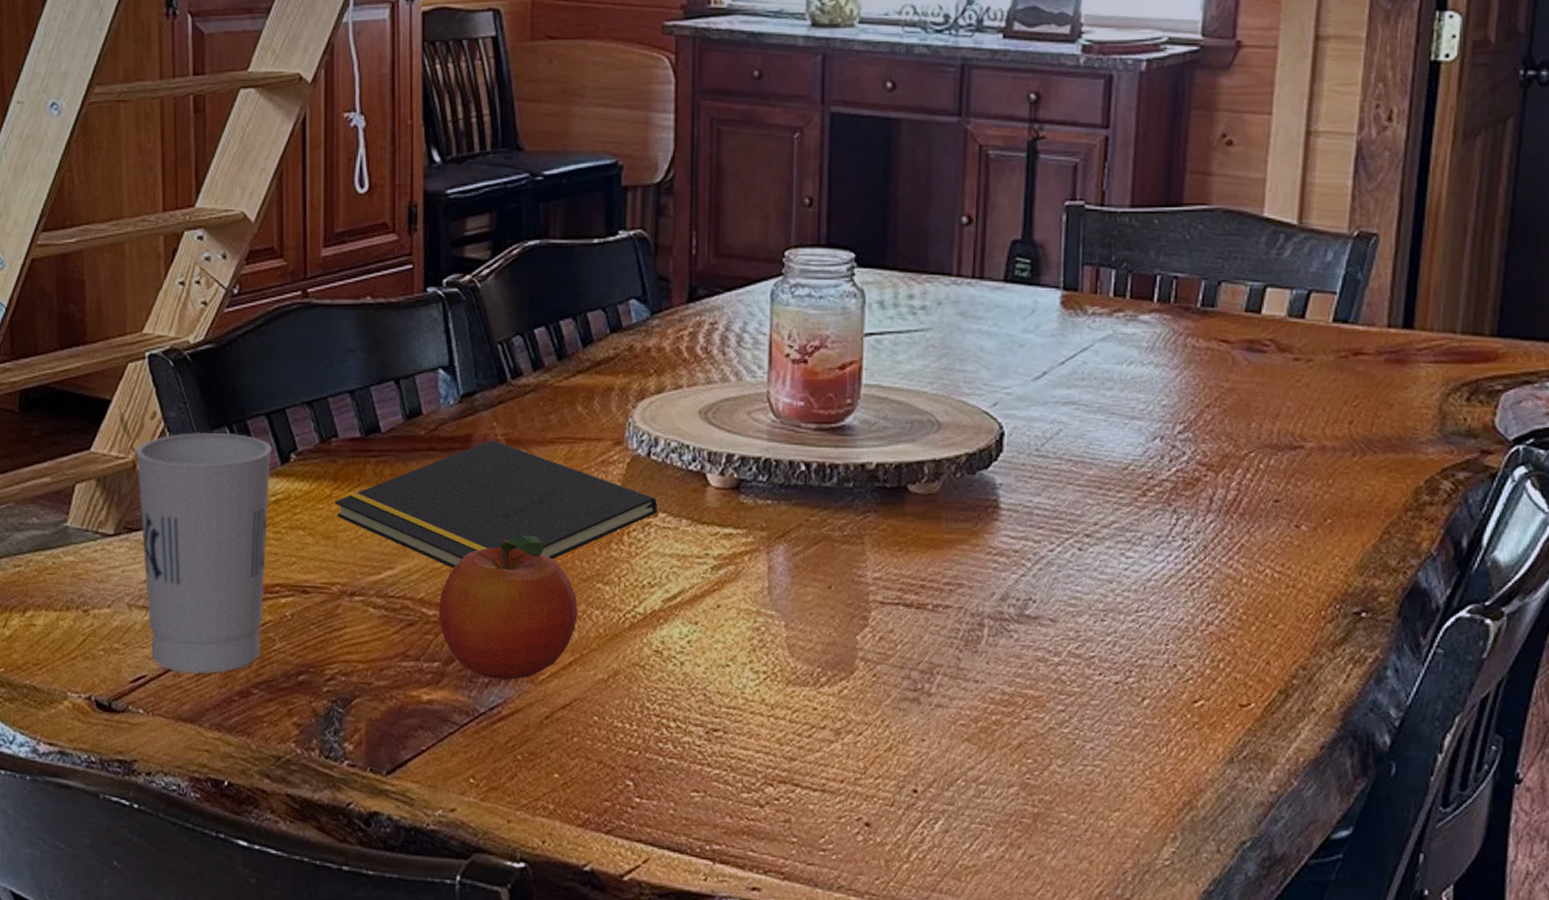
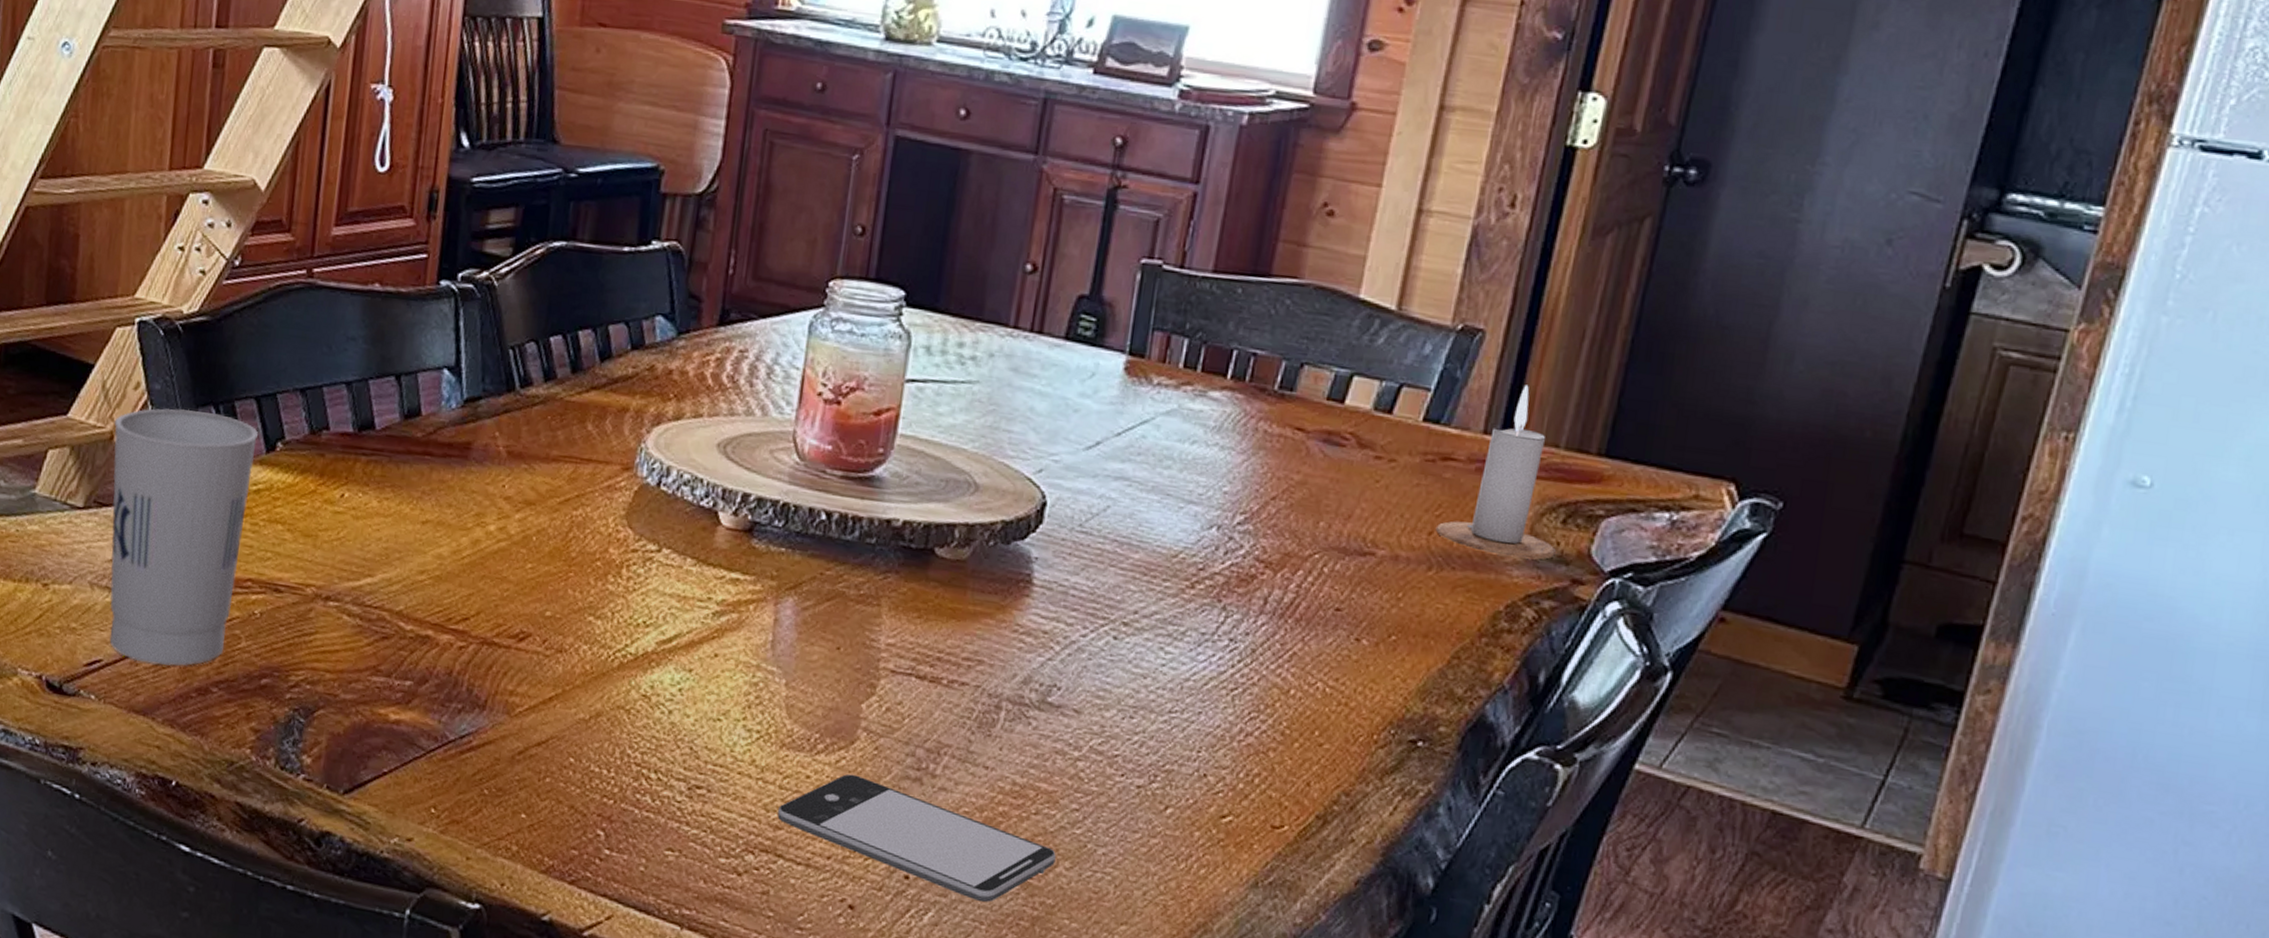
notepad: present [334,440,658,568] -> none [318,450,663,586]
fruit: present [438,535,578,680] -> none [416,555,565,709]
smartphone: none [791,701,1048,805] -> present [777,774,1056,902]
candle: none [1355,279,1464,436] -> present [1435,385,1556,560]

